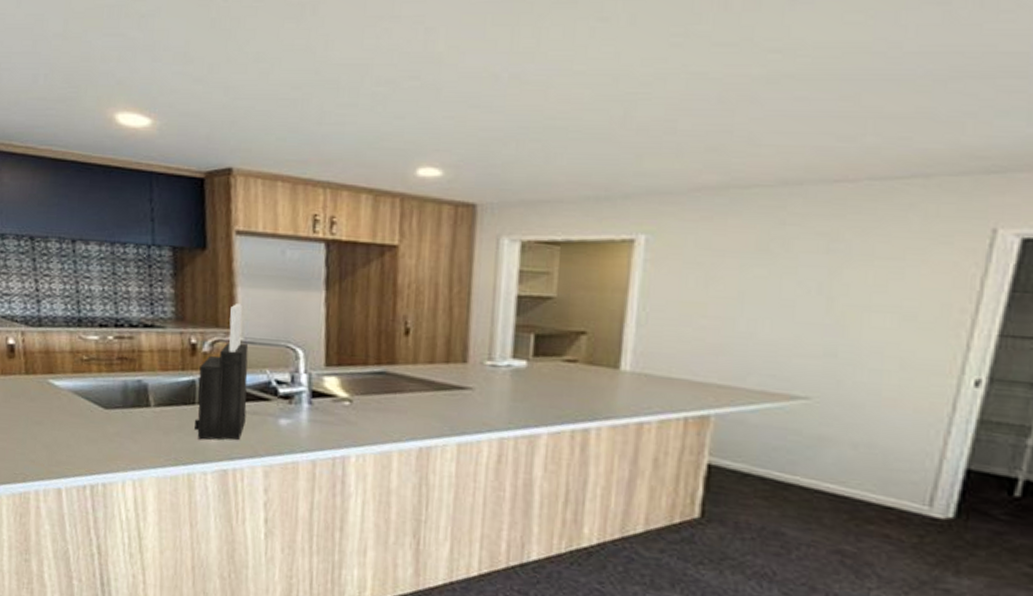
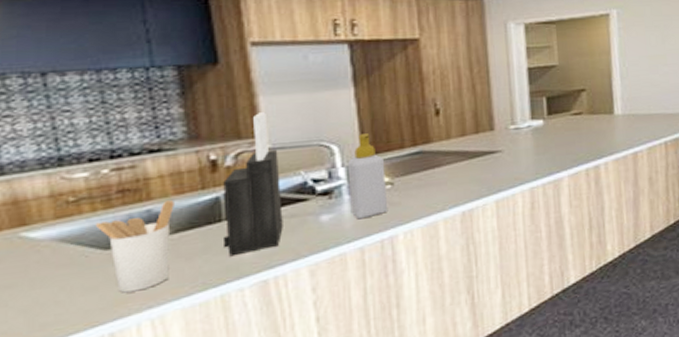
utensil holder: none [100,375,160,452] -> present [96,200,174,293]
soap bottle: none [307,342,347,432] -> present [347,133,388,220]

